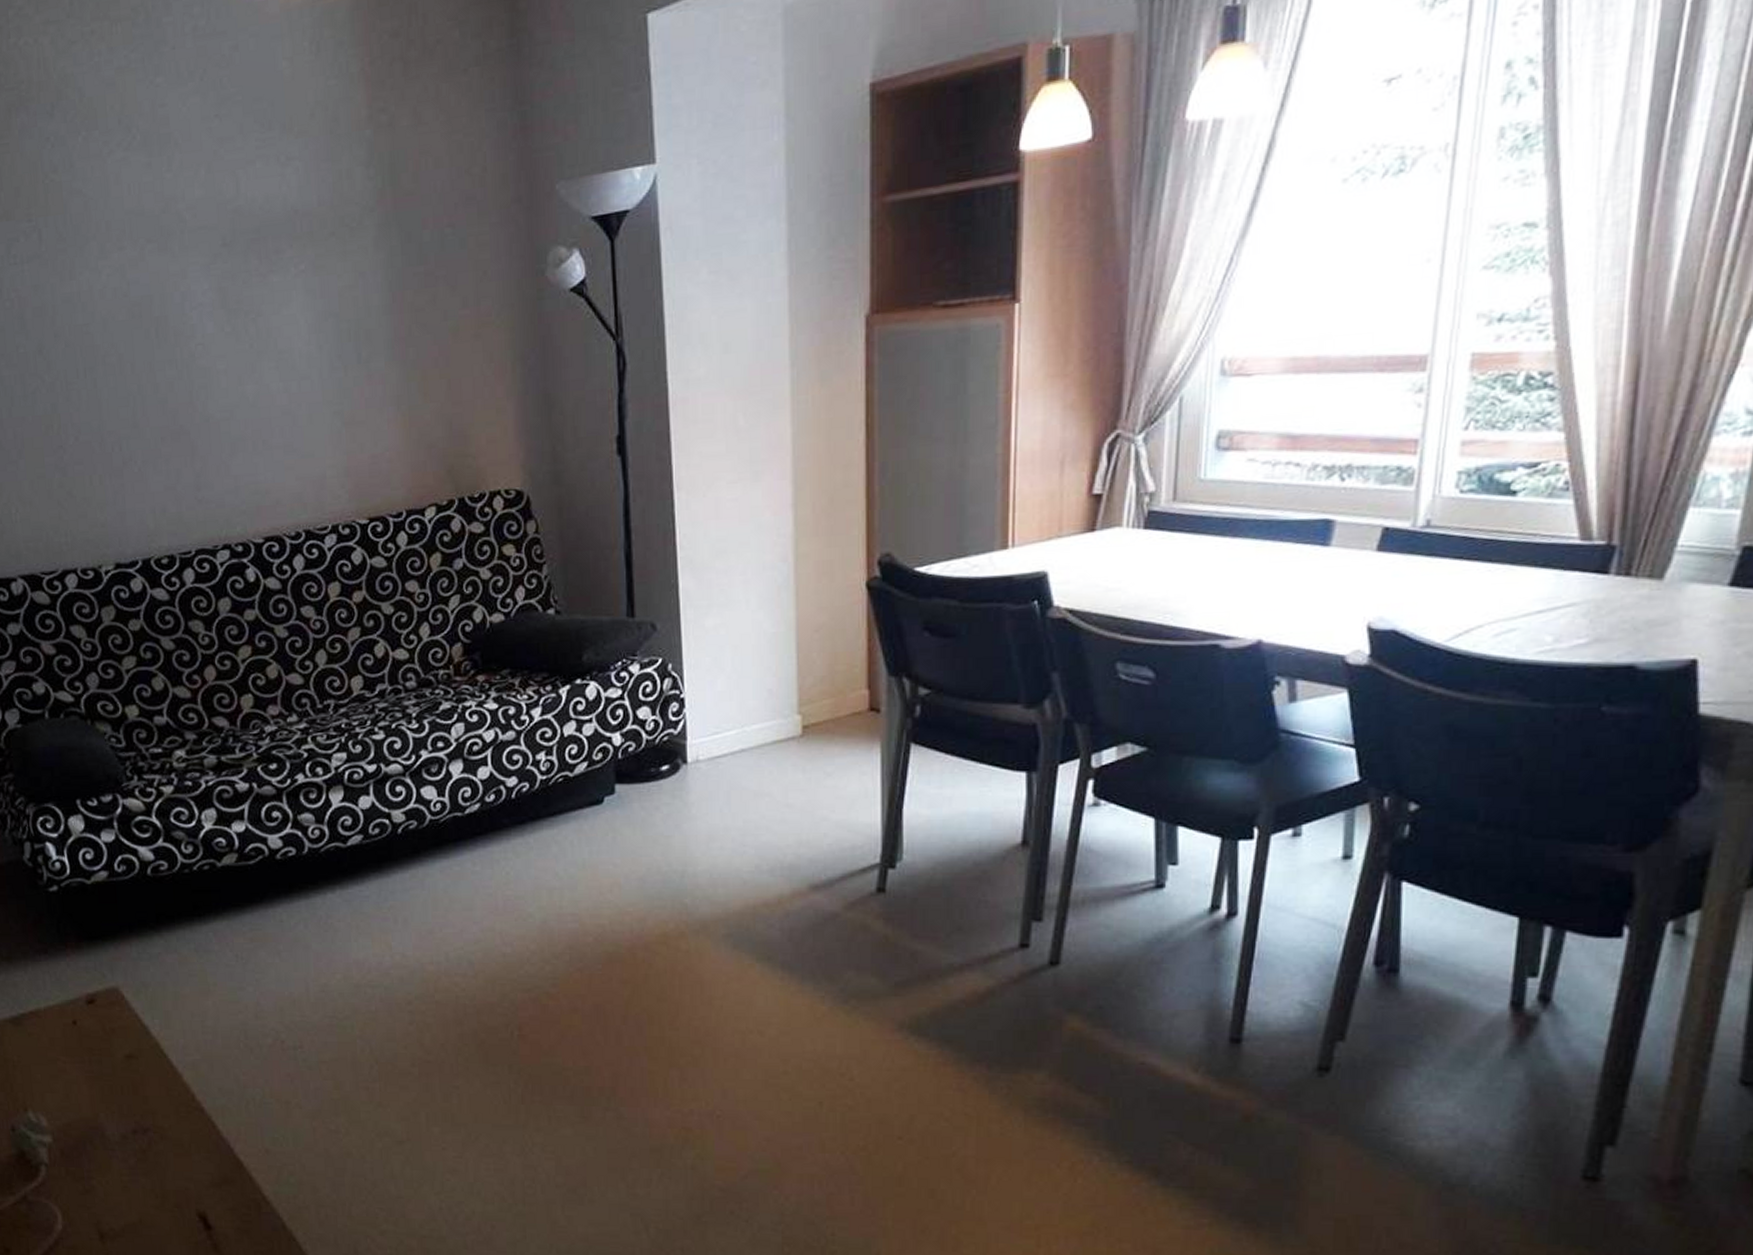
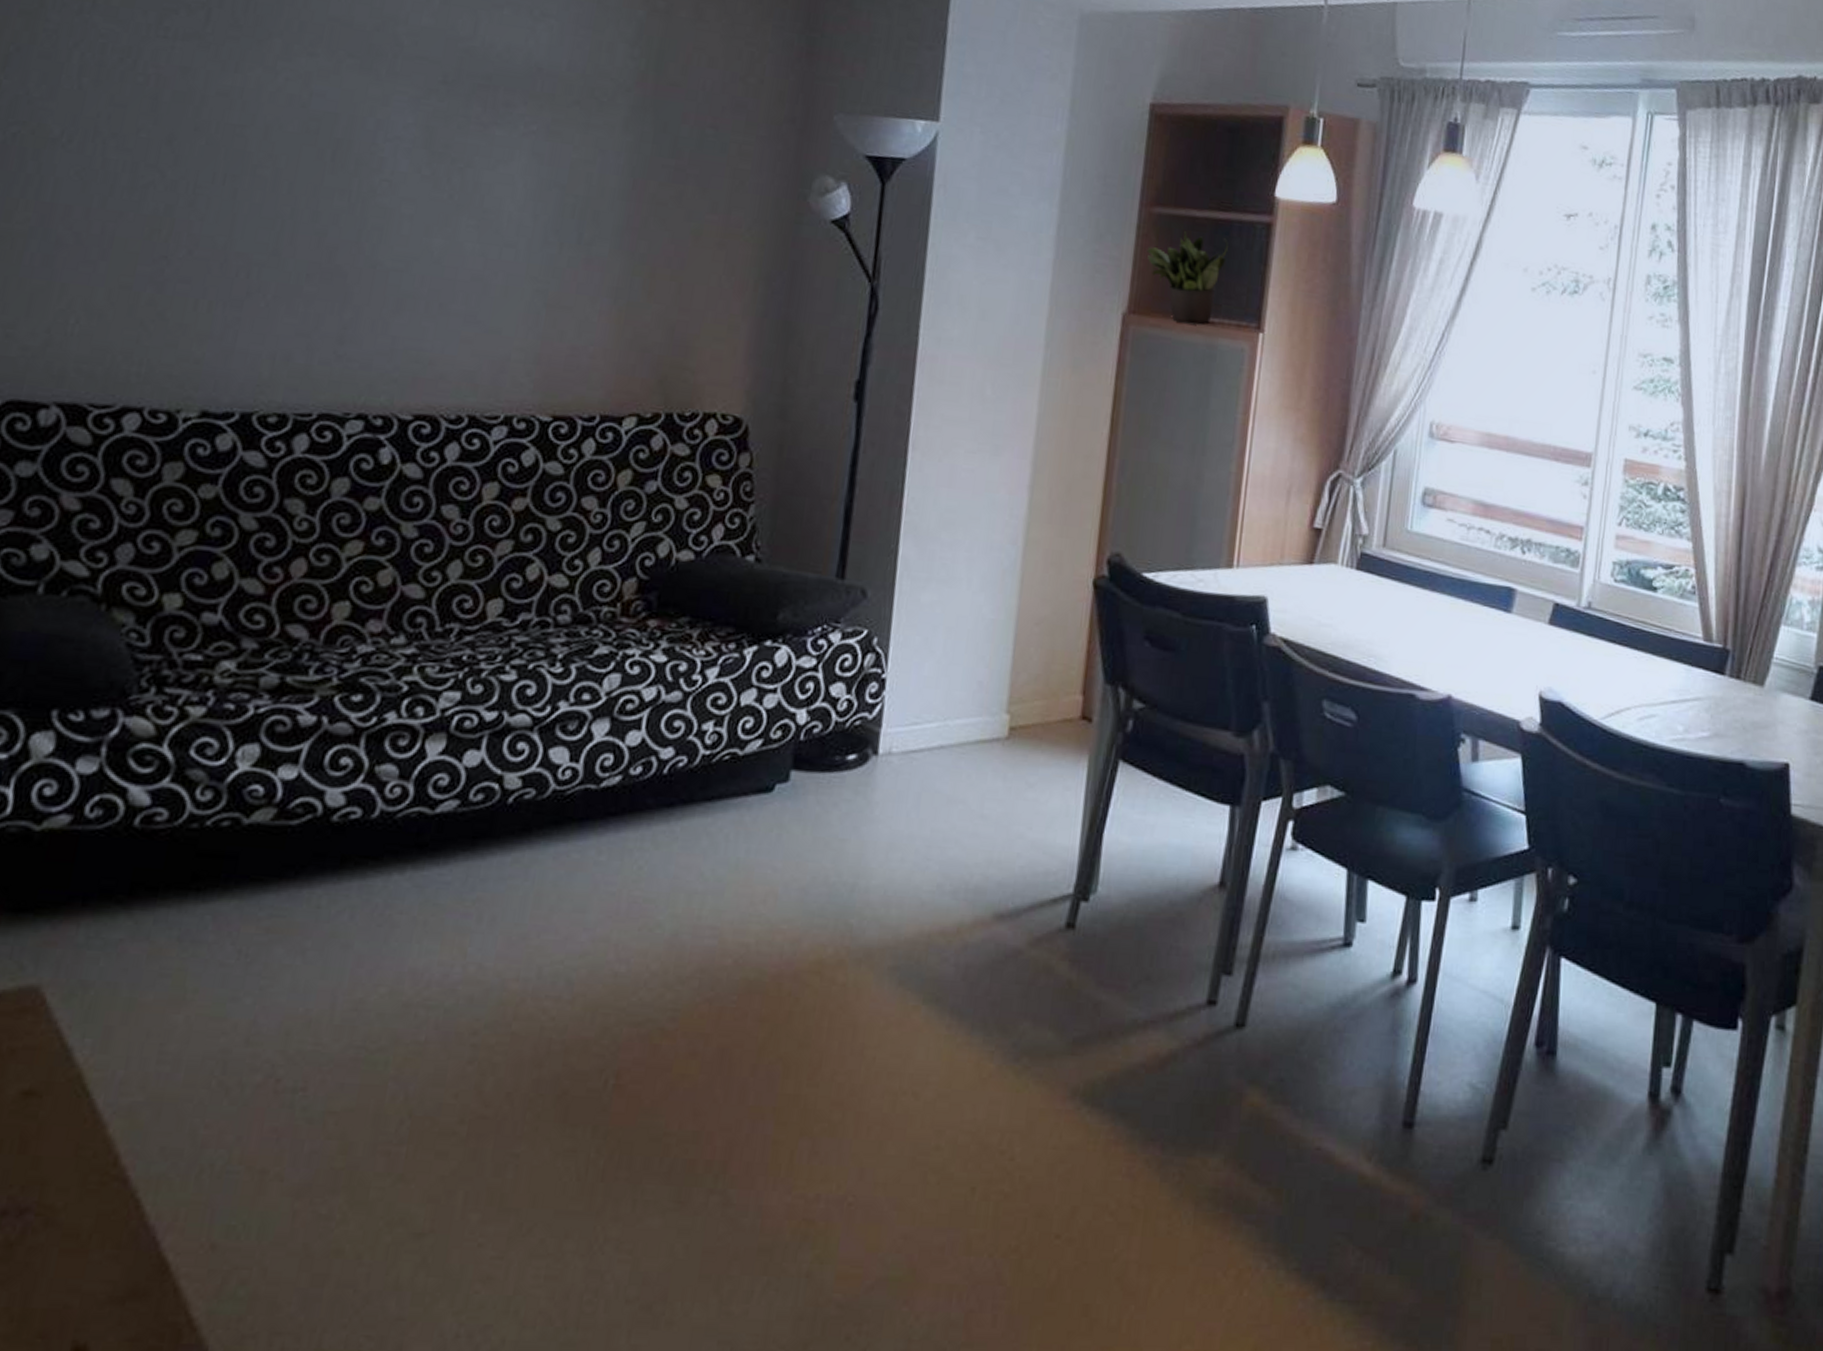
potted plant: none [884,210,972,312] -> present [1147,231,1228,324]

